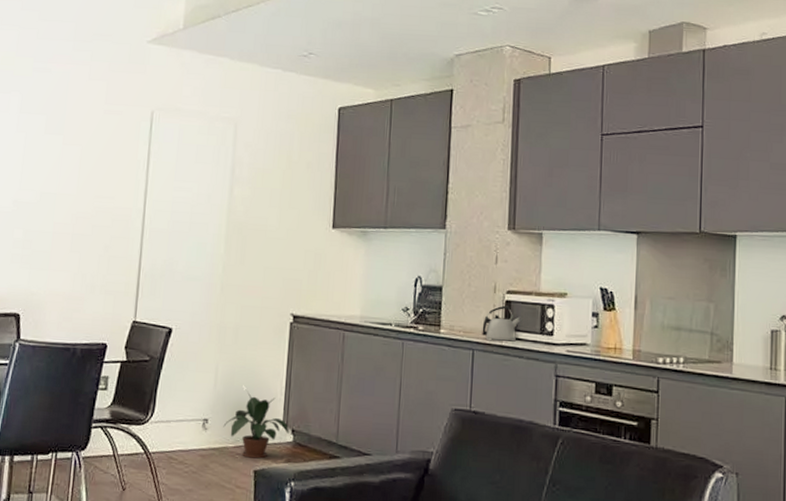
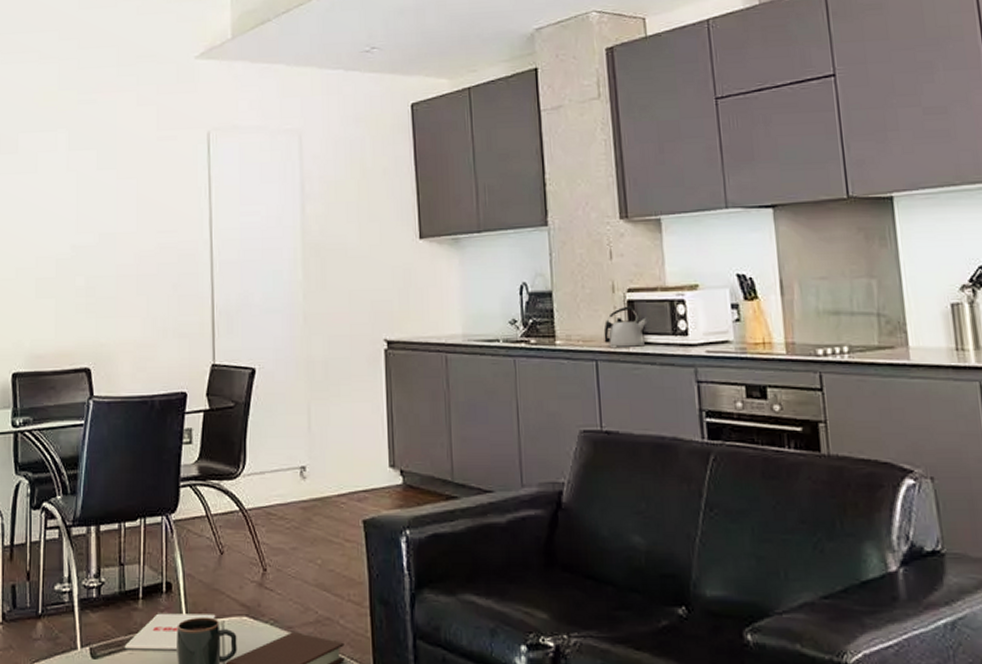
potted plant: present [223,392,289,459] -> none [323,432,398,507]

